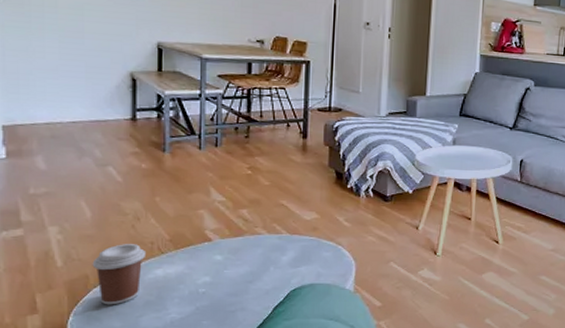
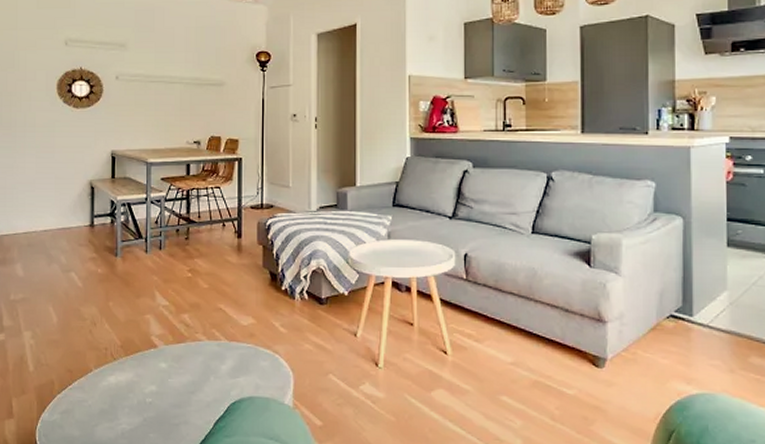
coffee cup: present [92,244,147,305] -> none [57,349,101,413]

